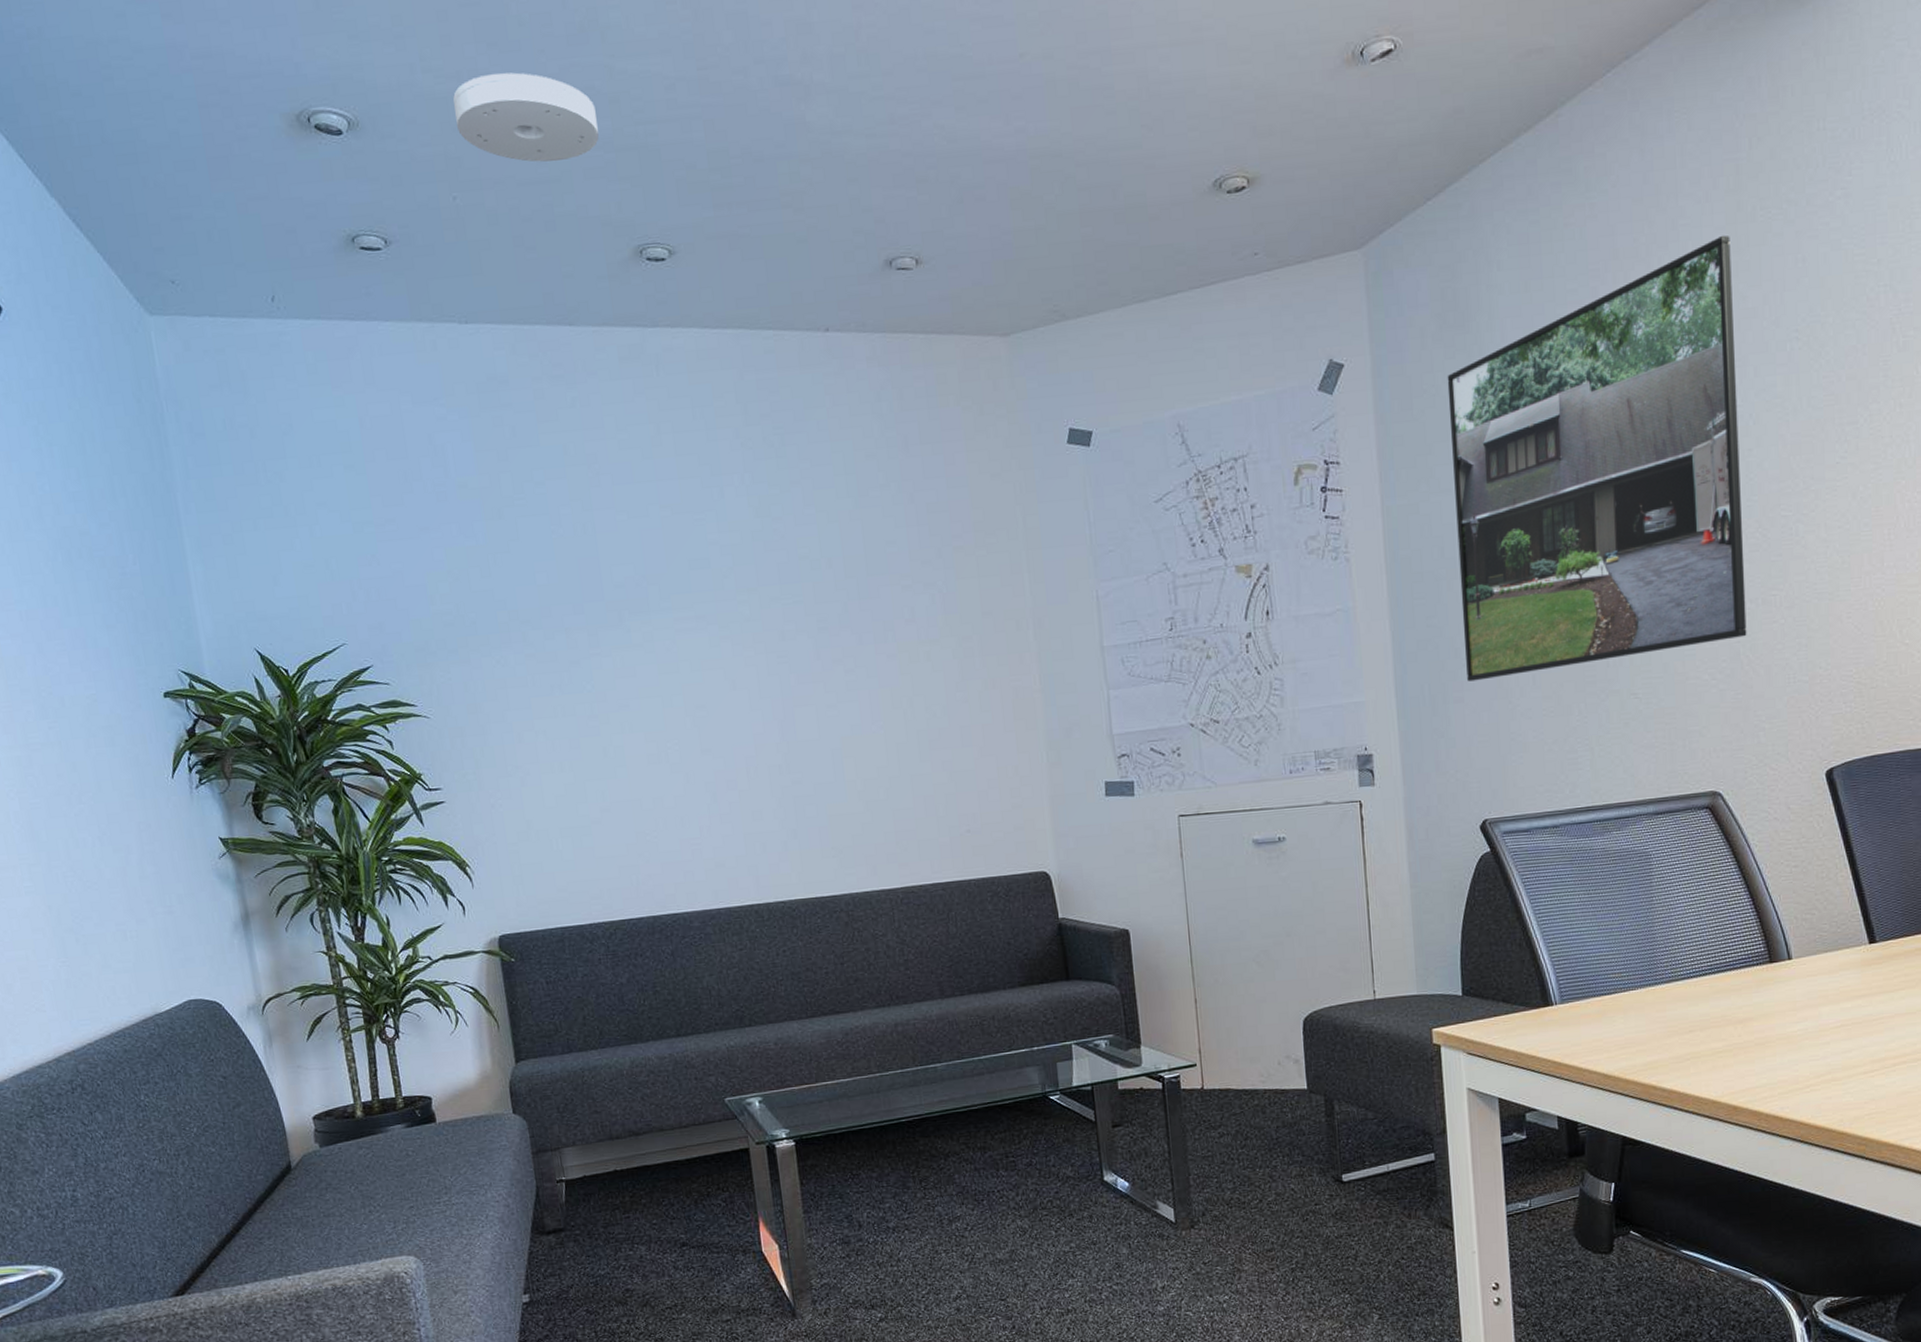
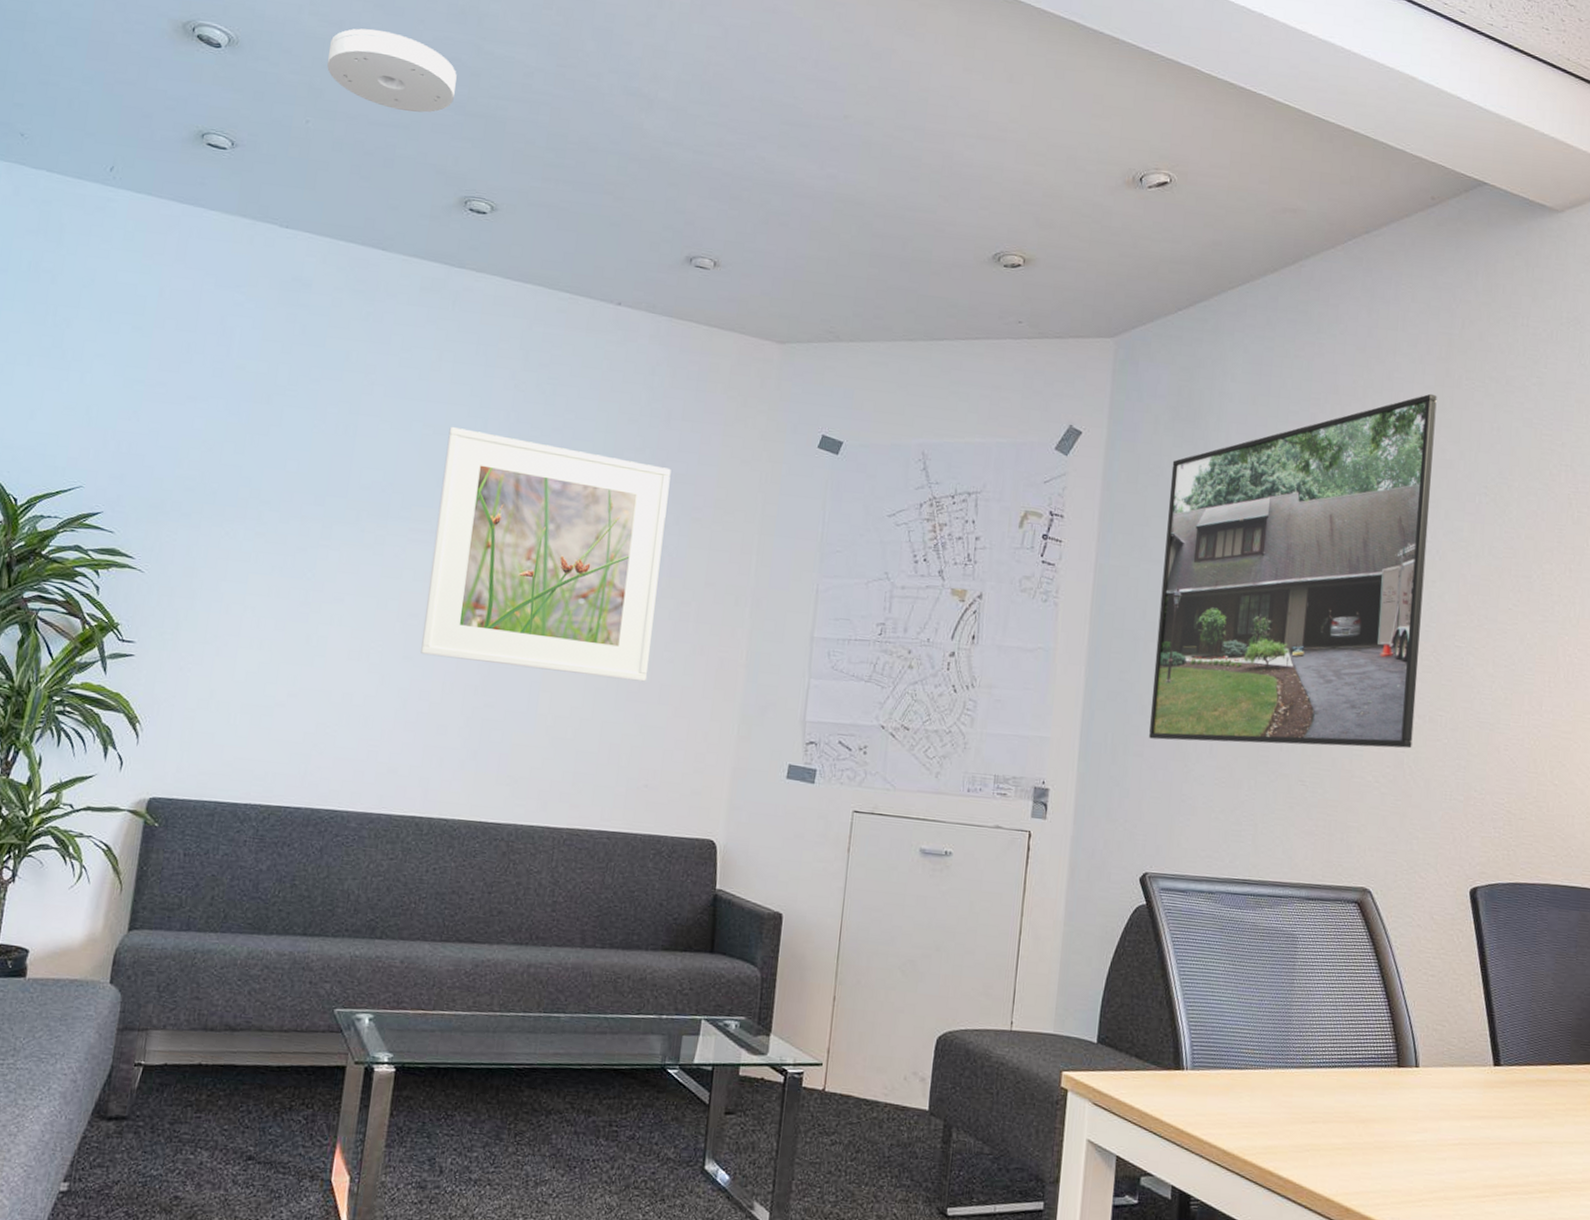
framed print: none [687,499,946,745] -> present [421,426,671,682]

